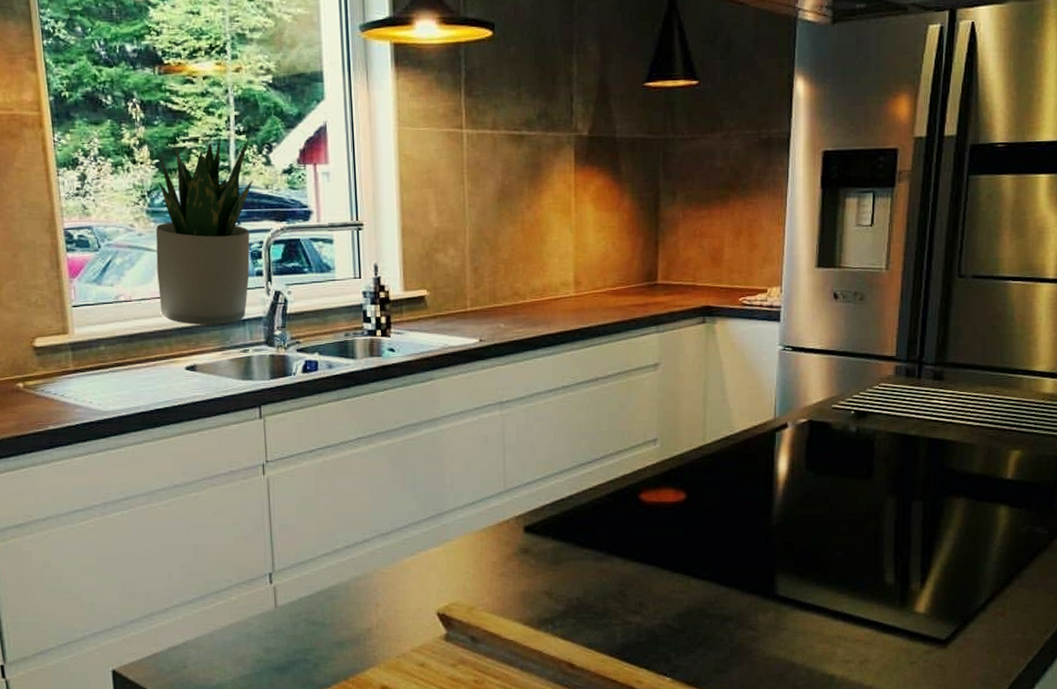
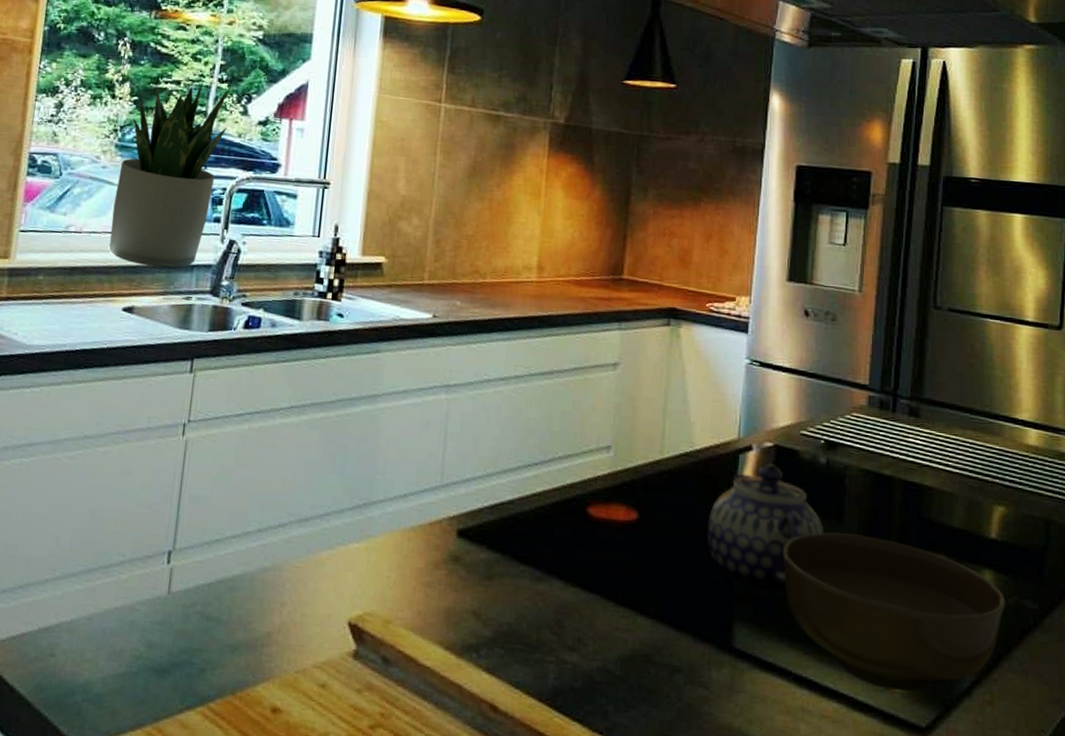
teapot: none [748,438,856,547] -> present [706,464,825,594]
bowl: none [818,489,1019,614] -> present [782,532,1006,692]

